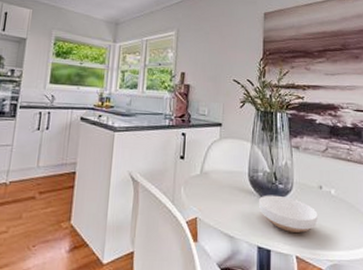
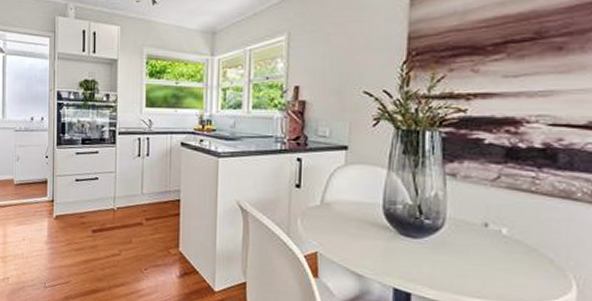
bowl: present [258,195,318,232] -> none [395,231,480,277]

